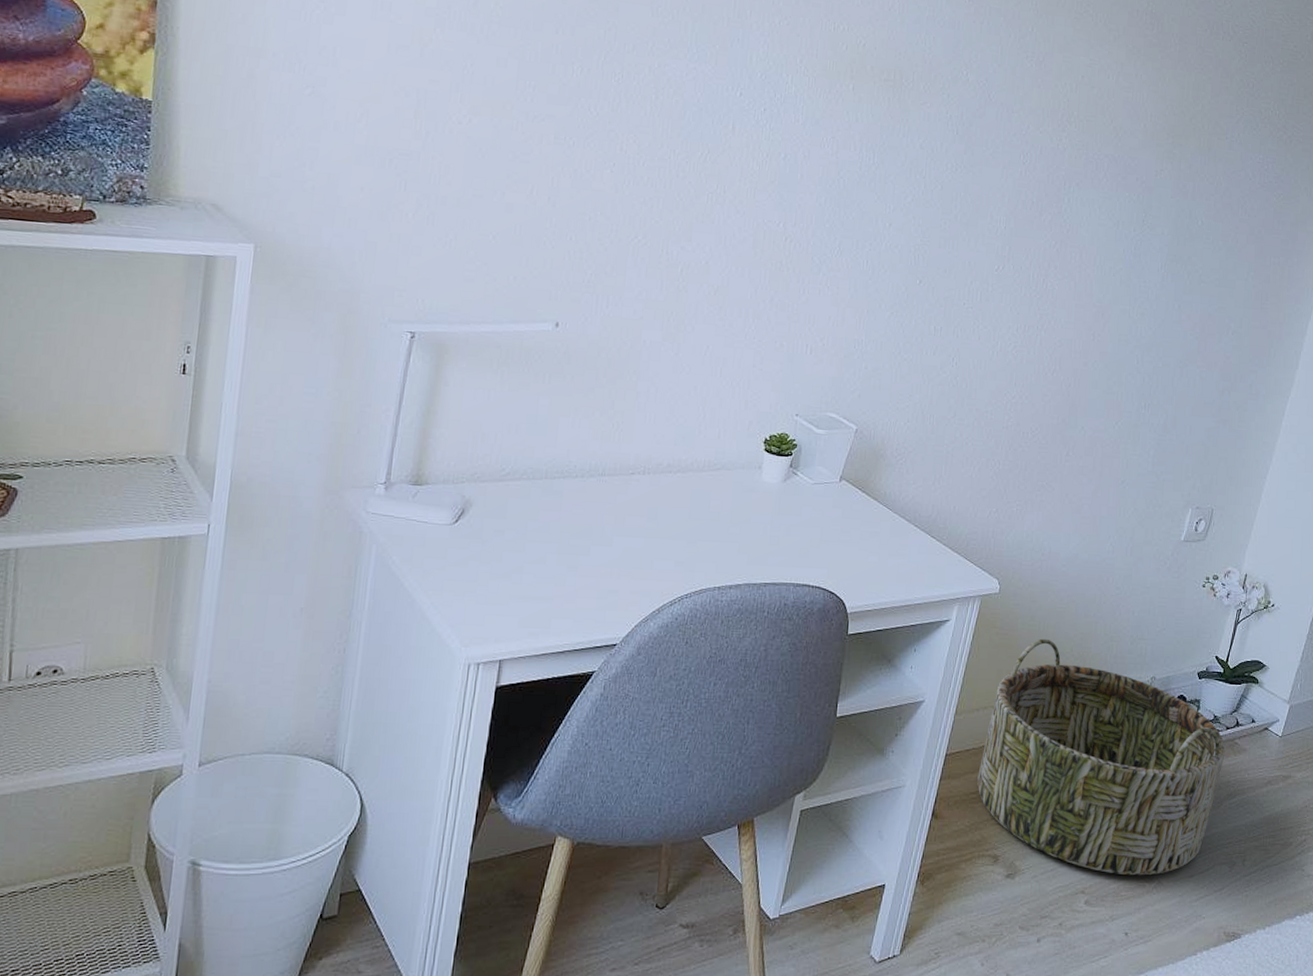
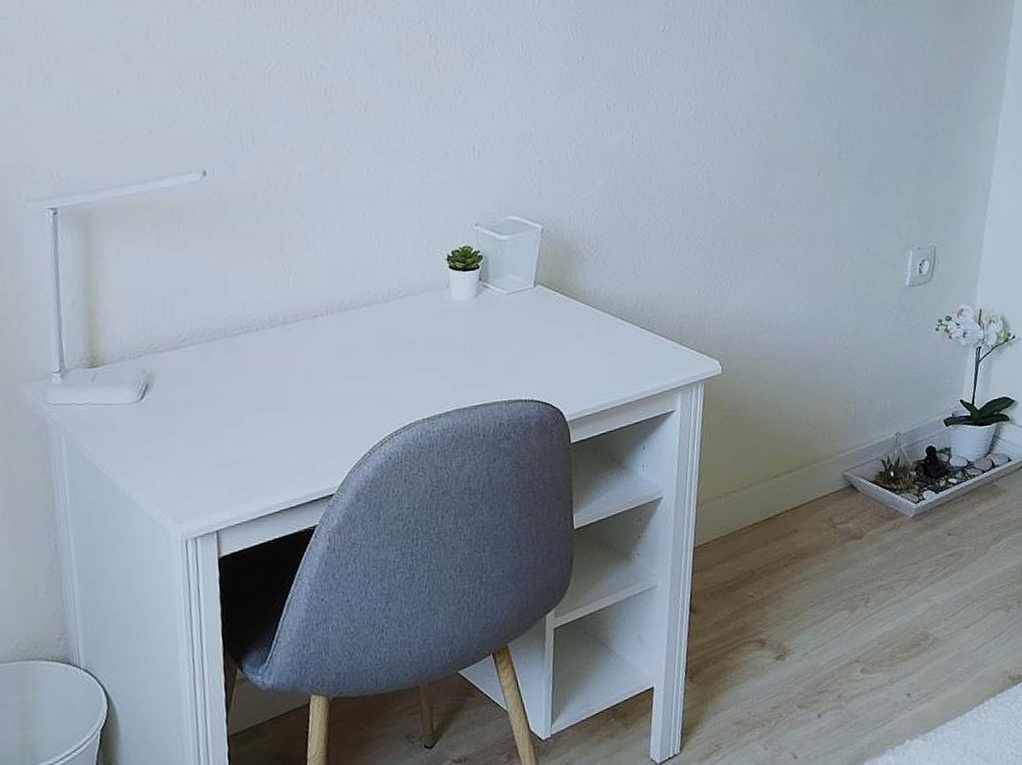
basket: present [977,638,1226,876] -> none [730,412,985,638]

